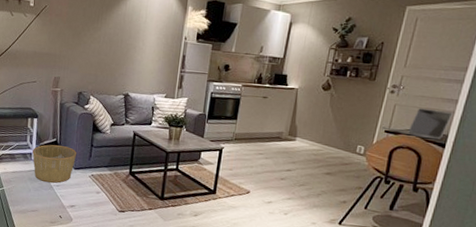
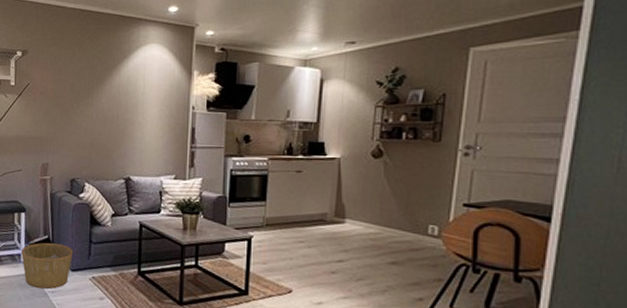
laptop: present [382,108,453,140] -> none [459,173,555,212]

